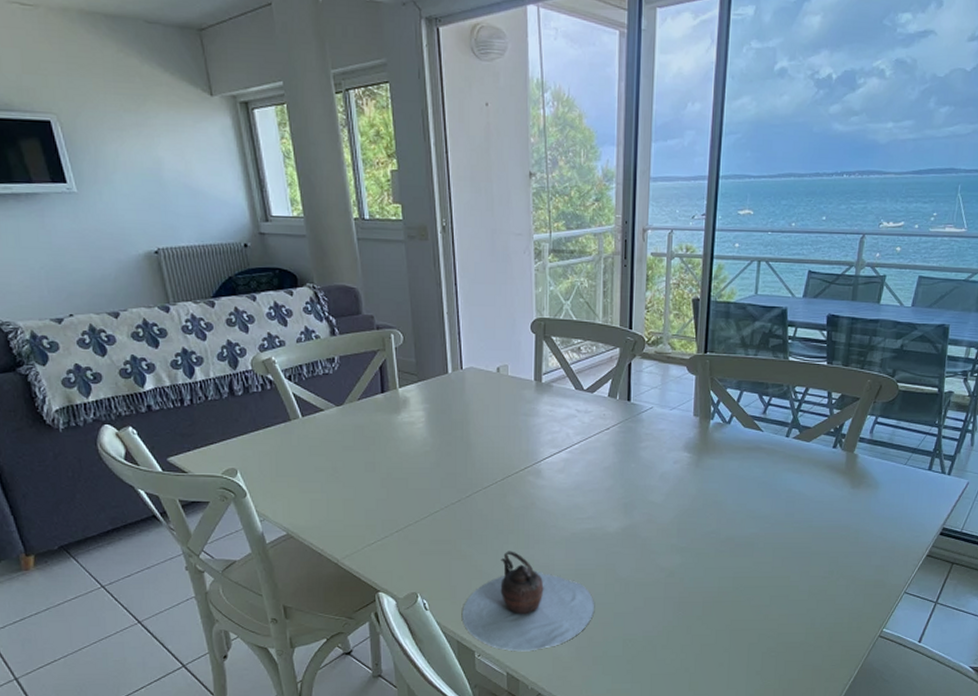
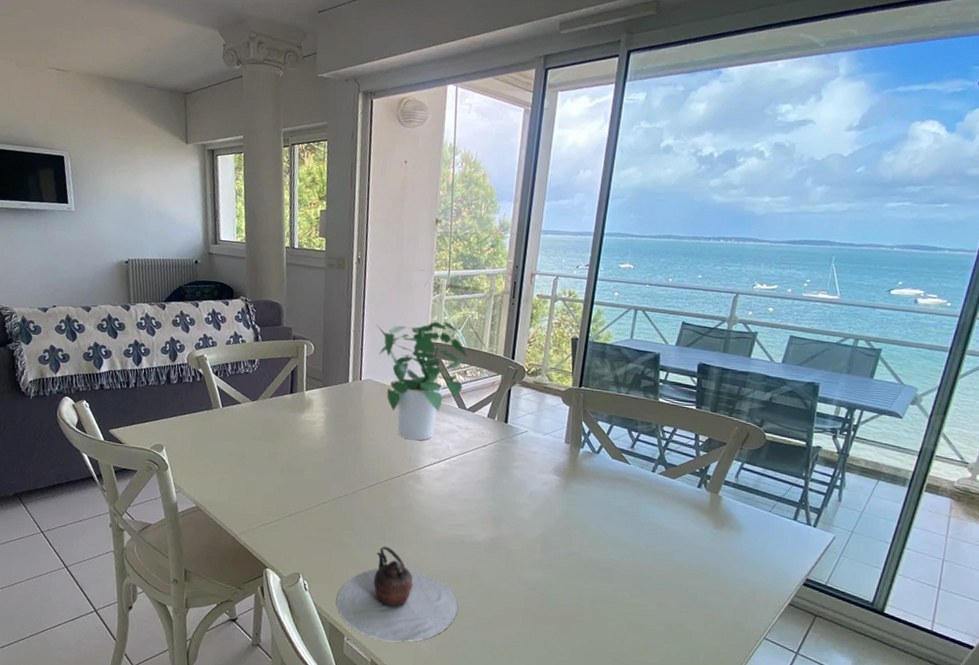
potted plant: none [473,293,580,431] -> present [376,321,468,441]

